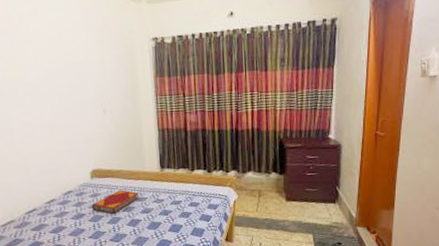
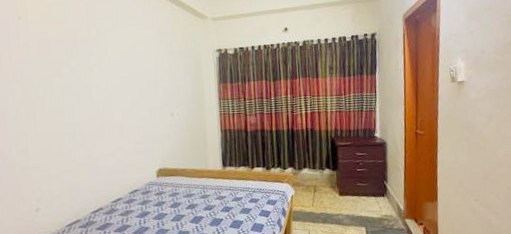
hardback book: present [91,190,140,214] -> none [156,188,203,212]

